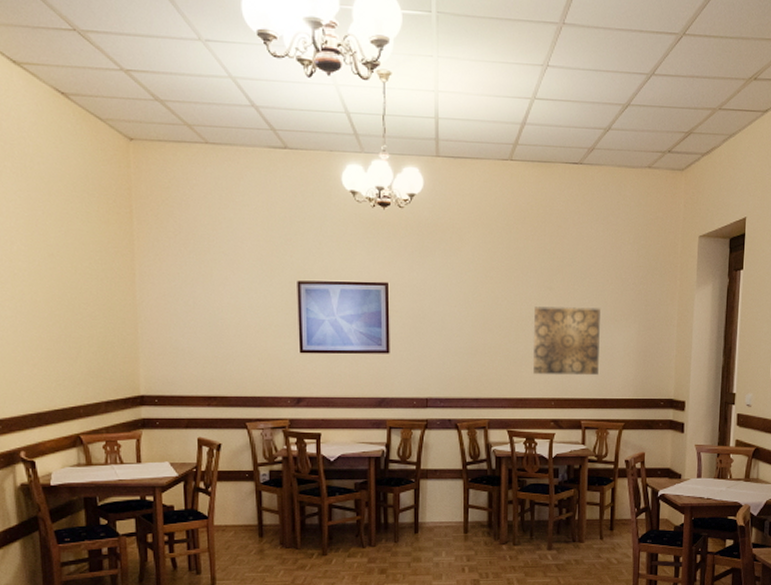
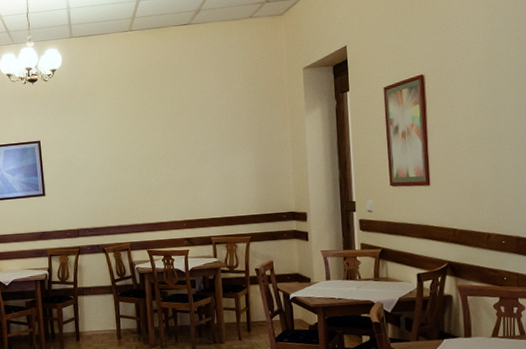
wall art: present [533,306,600,376] -> none [161,140,223,202]

